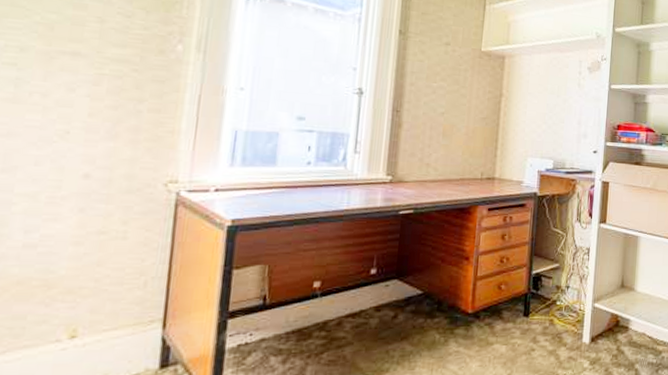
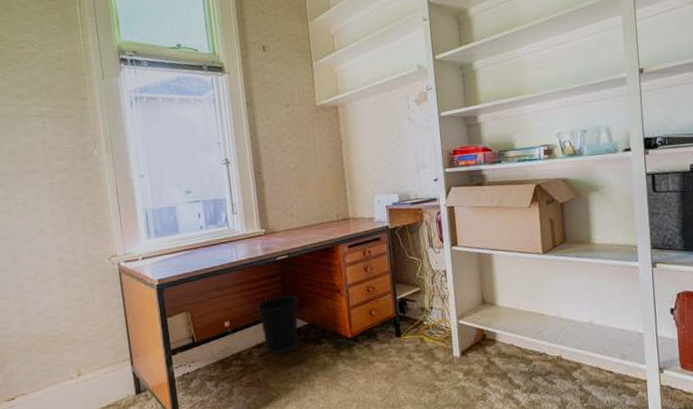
wastebasket: none [362,256,415,326] -> present [257,295,299,354]

